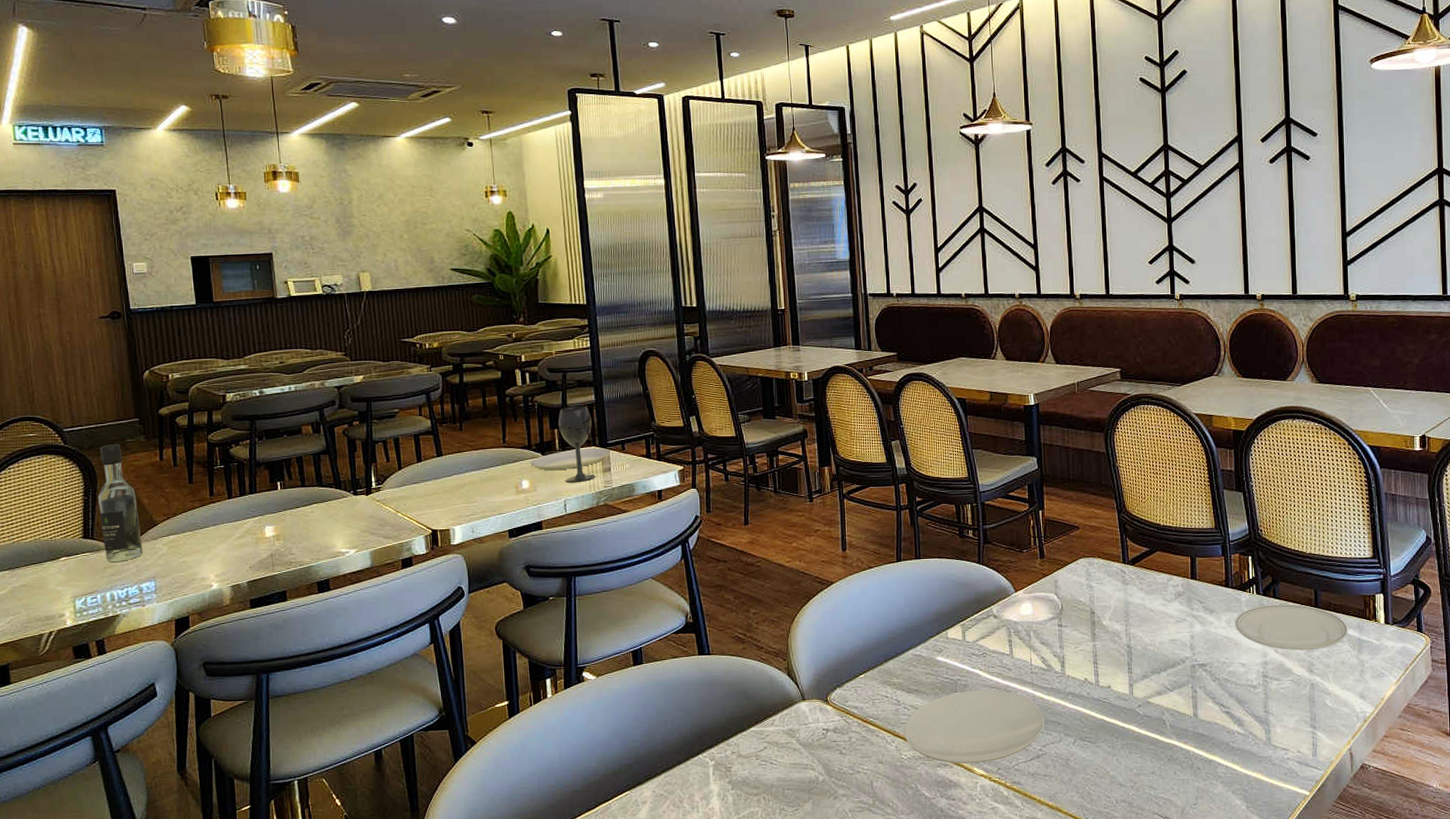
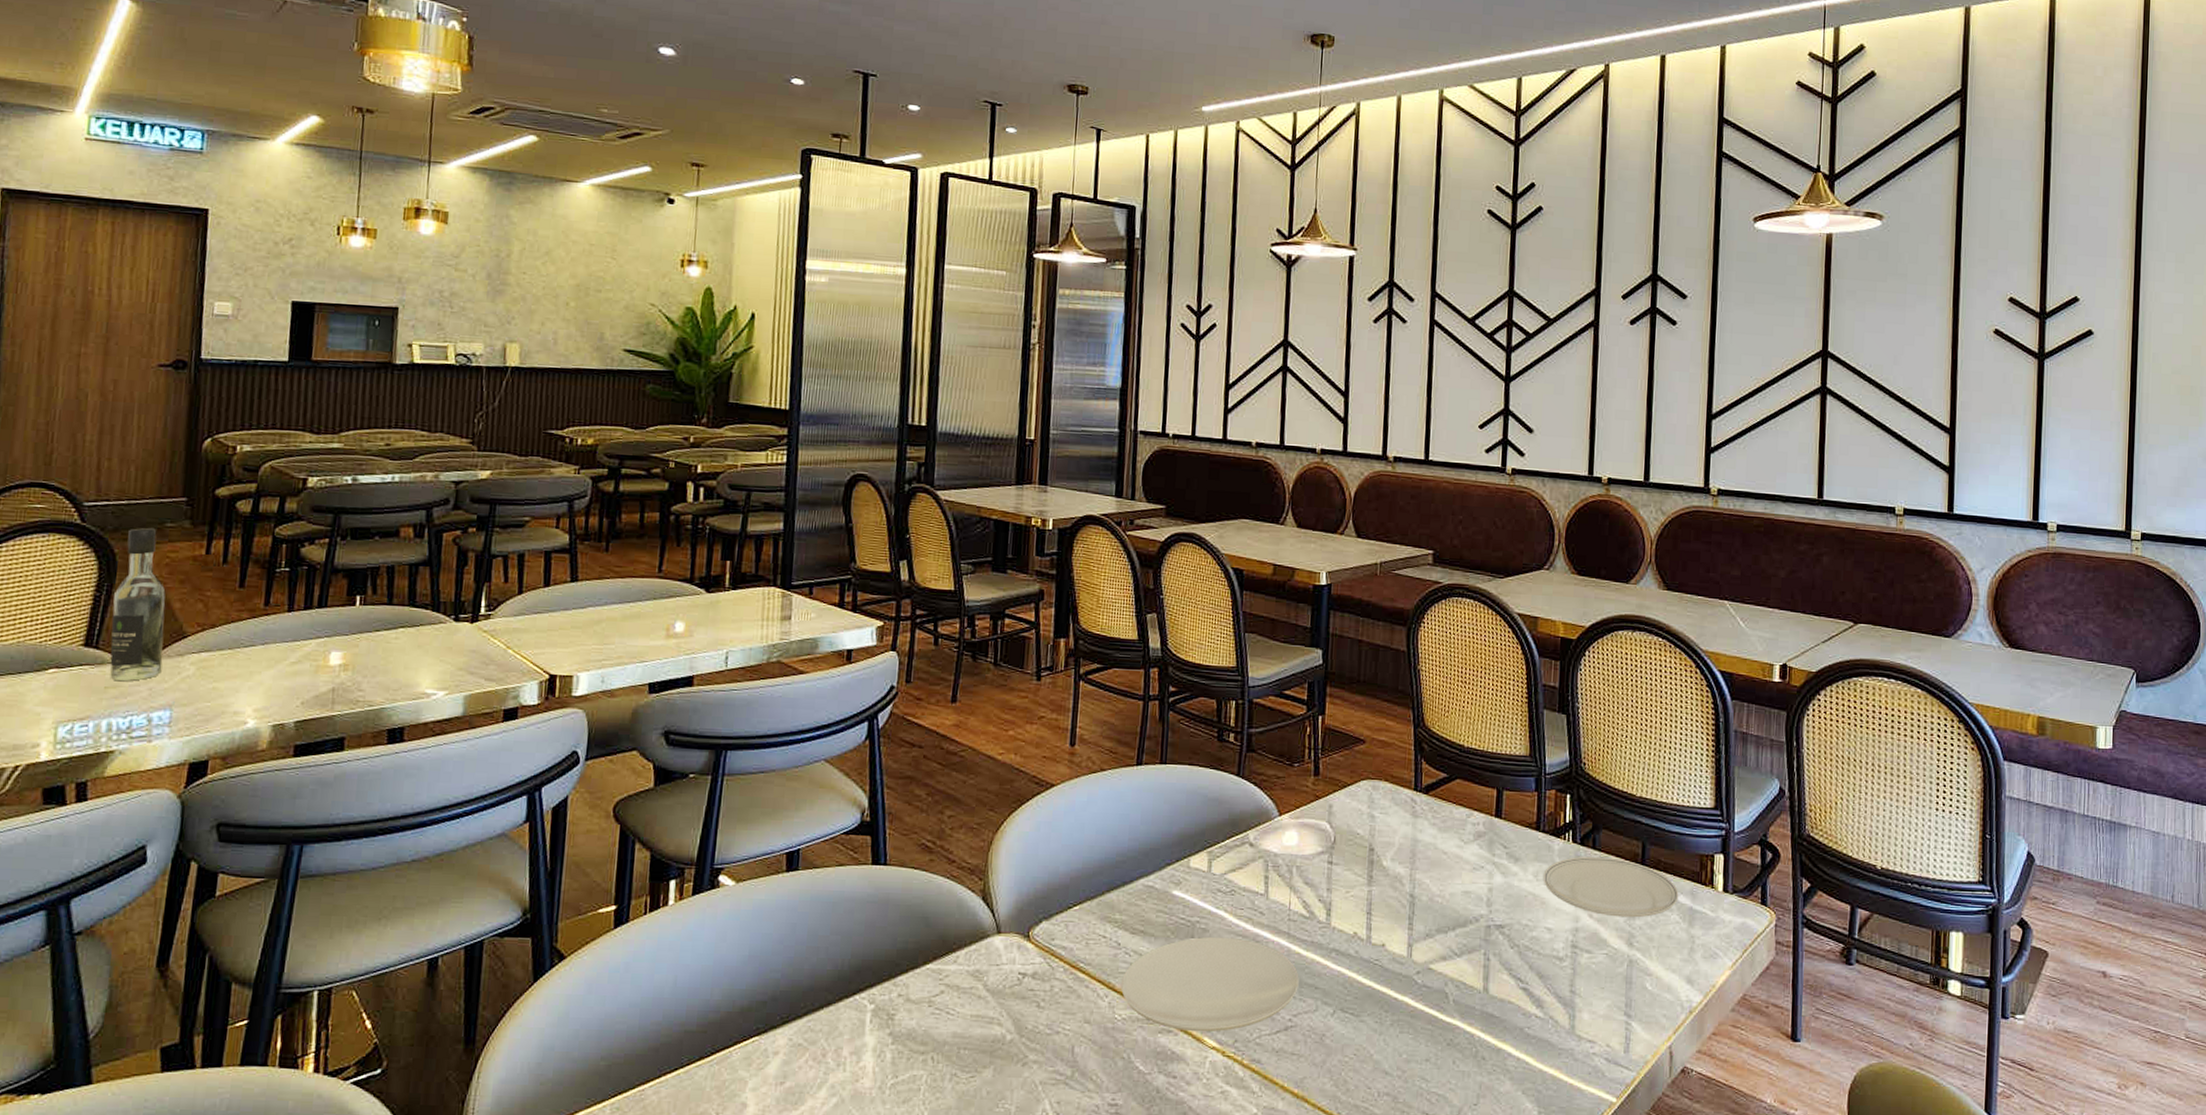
plate: present [530,447,611,471] -> none [689,588,795,613]
wine glass: present [558,405,596,483] -> none [731,534,776,631]

